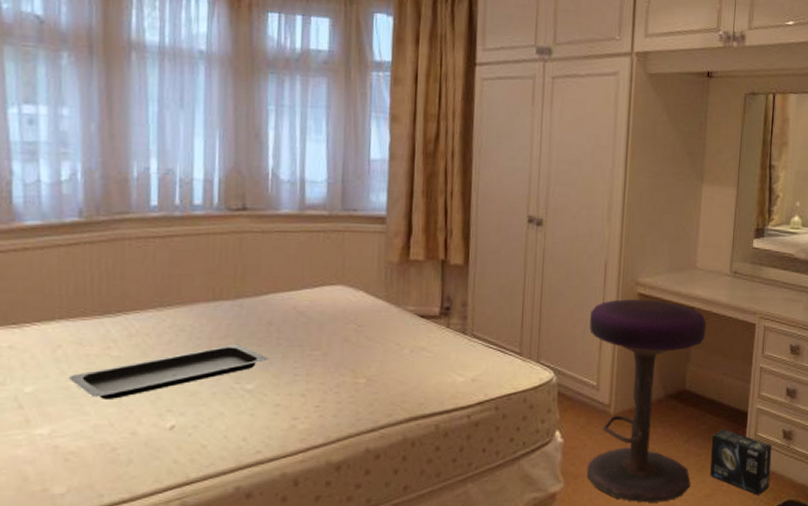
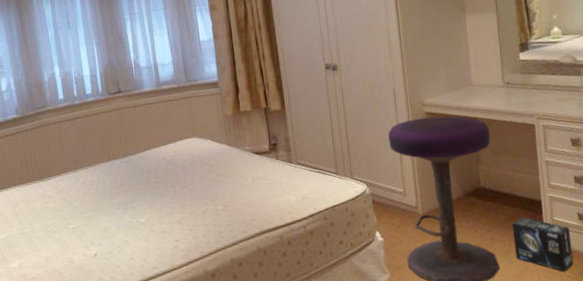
serving tray: present [69,344,269,399] -> none [25,190,152,239]

